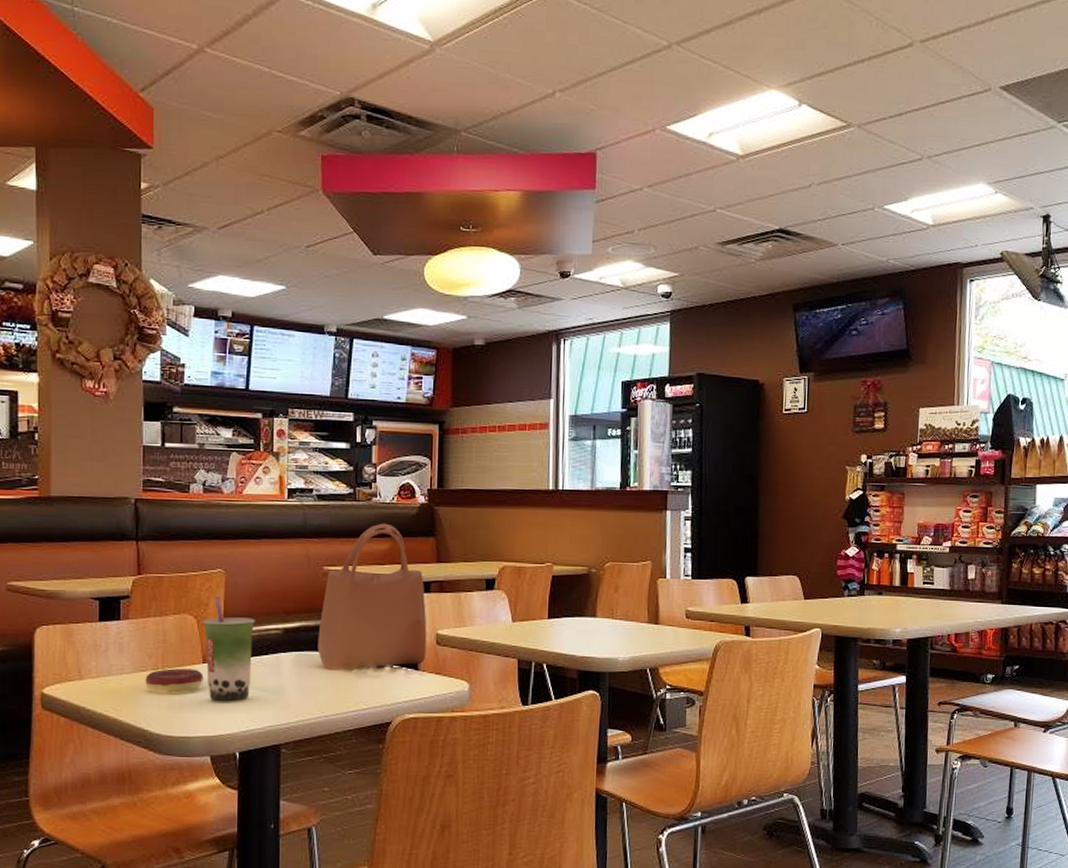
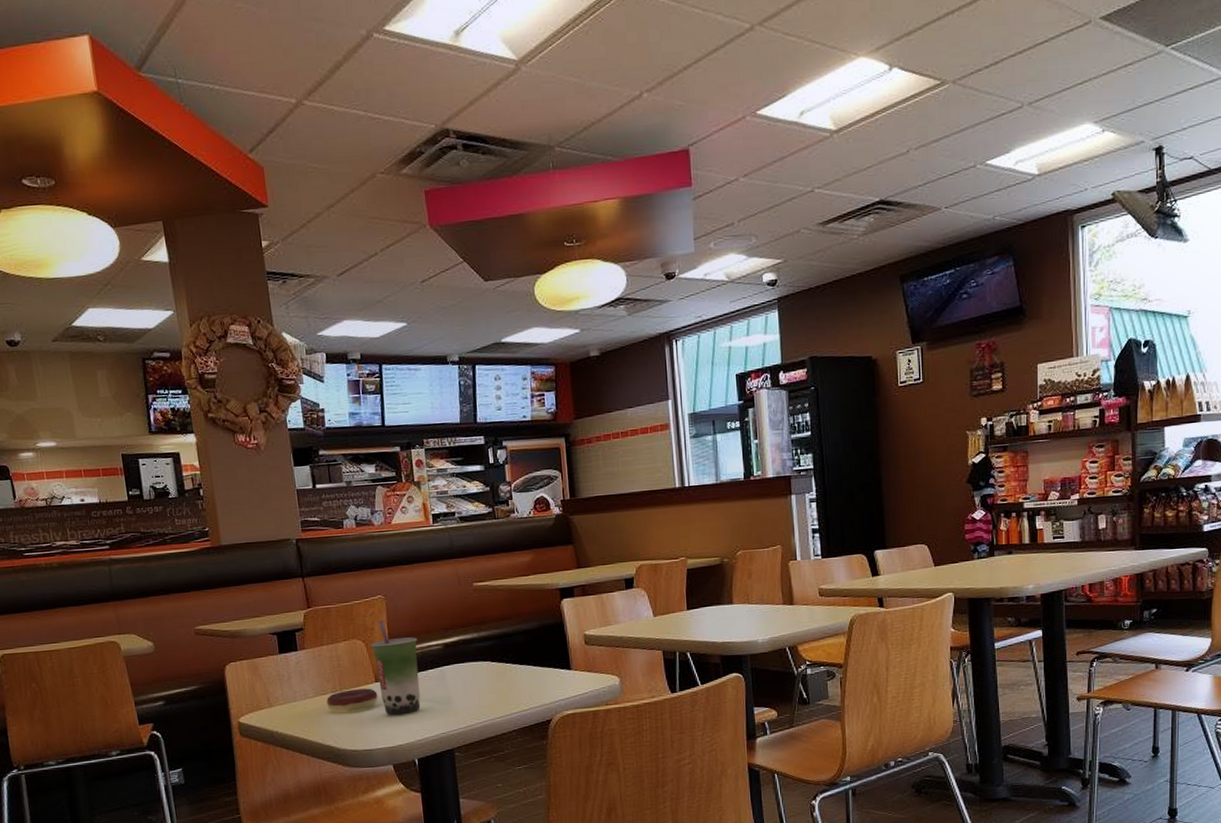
handbag: present [318,523,427,670] -> none [475,536,577,678]

